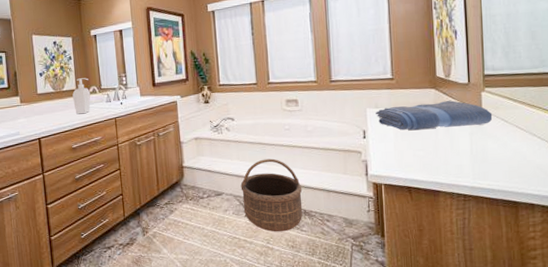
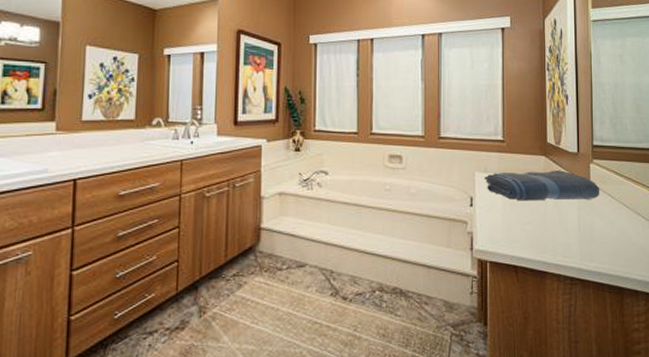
soap bottle: present [72,78,91,115] -> none [129,106,154,152]
basket: present [240,158,303,232] -> none [328,224,400,317]

